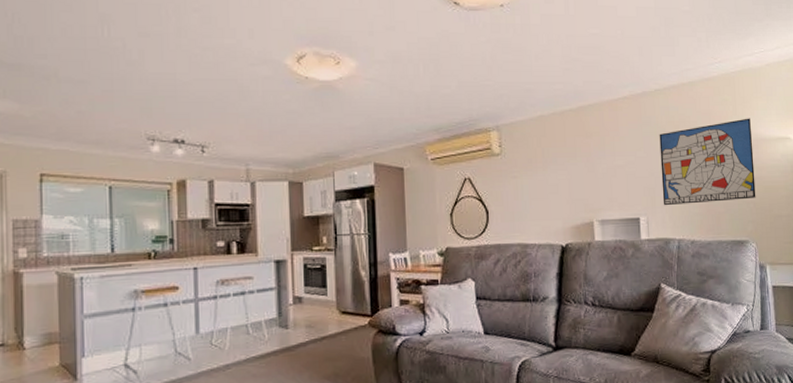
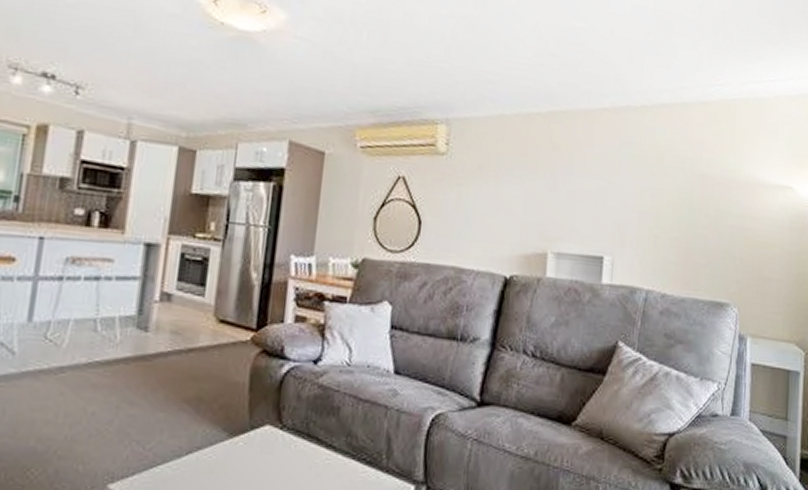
wall art: present [659,118,756,206] -> none [634,156,749,254]

